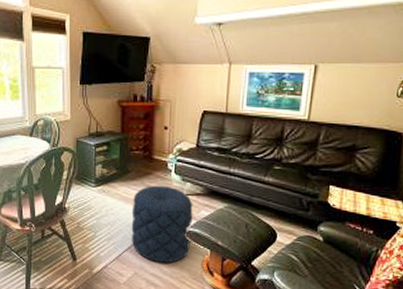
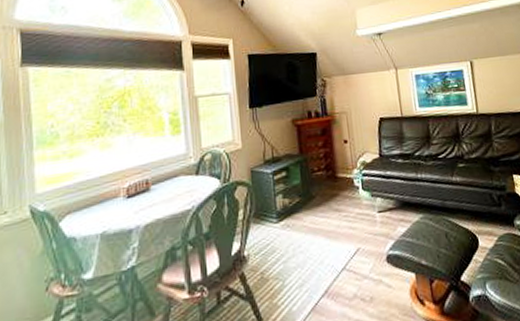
pouf: present [131,185,193,263] -> none [322,205,394,303]

